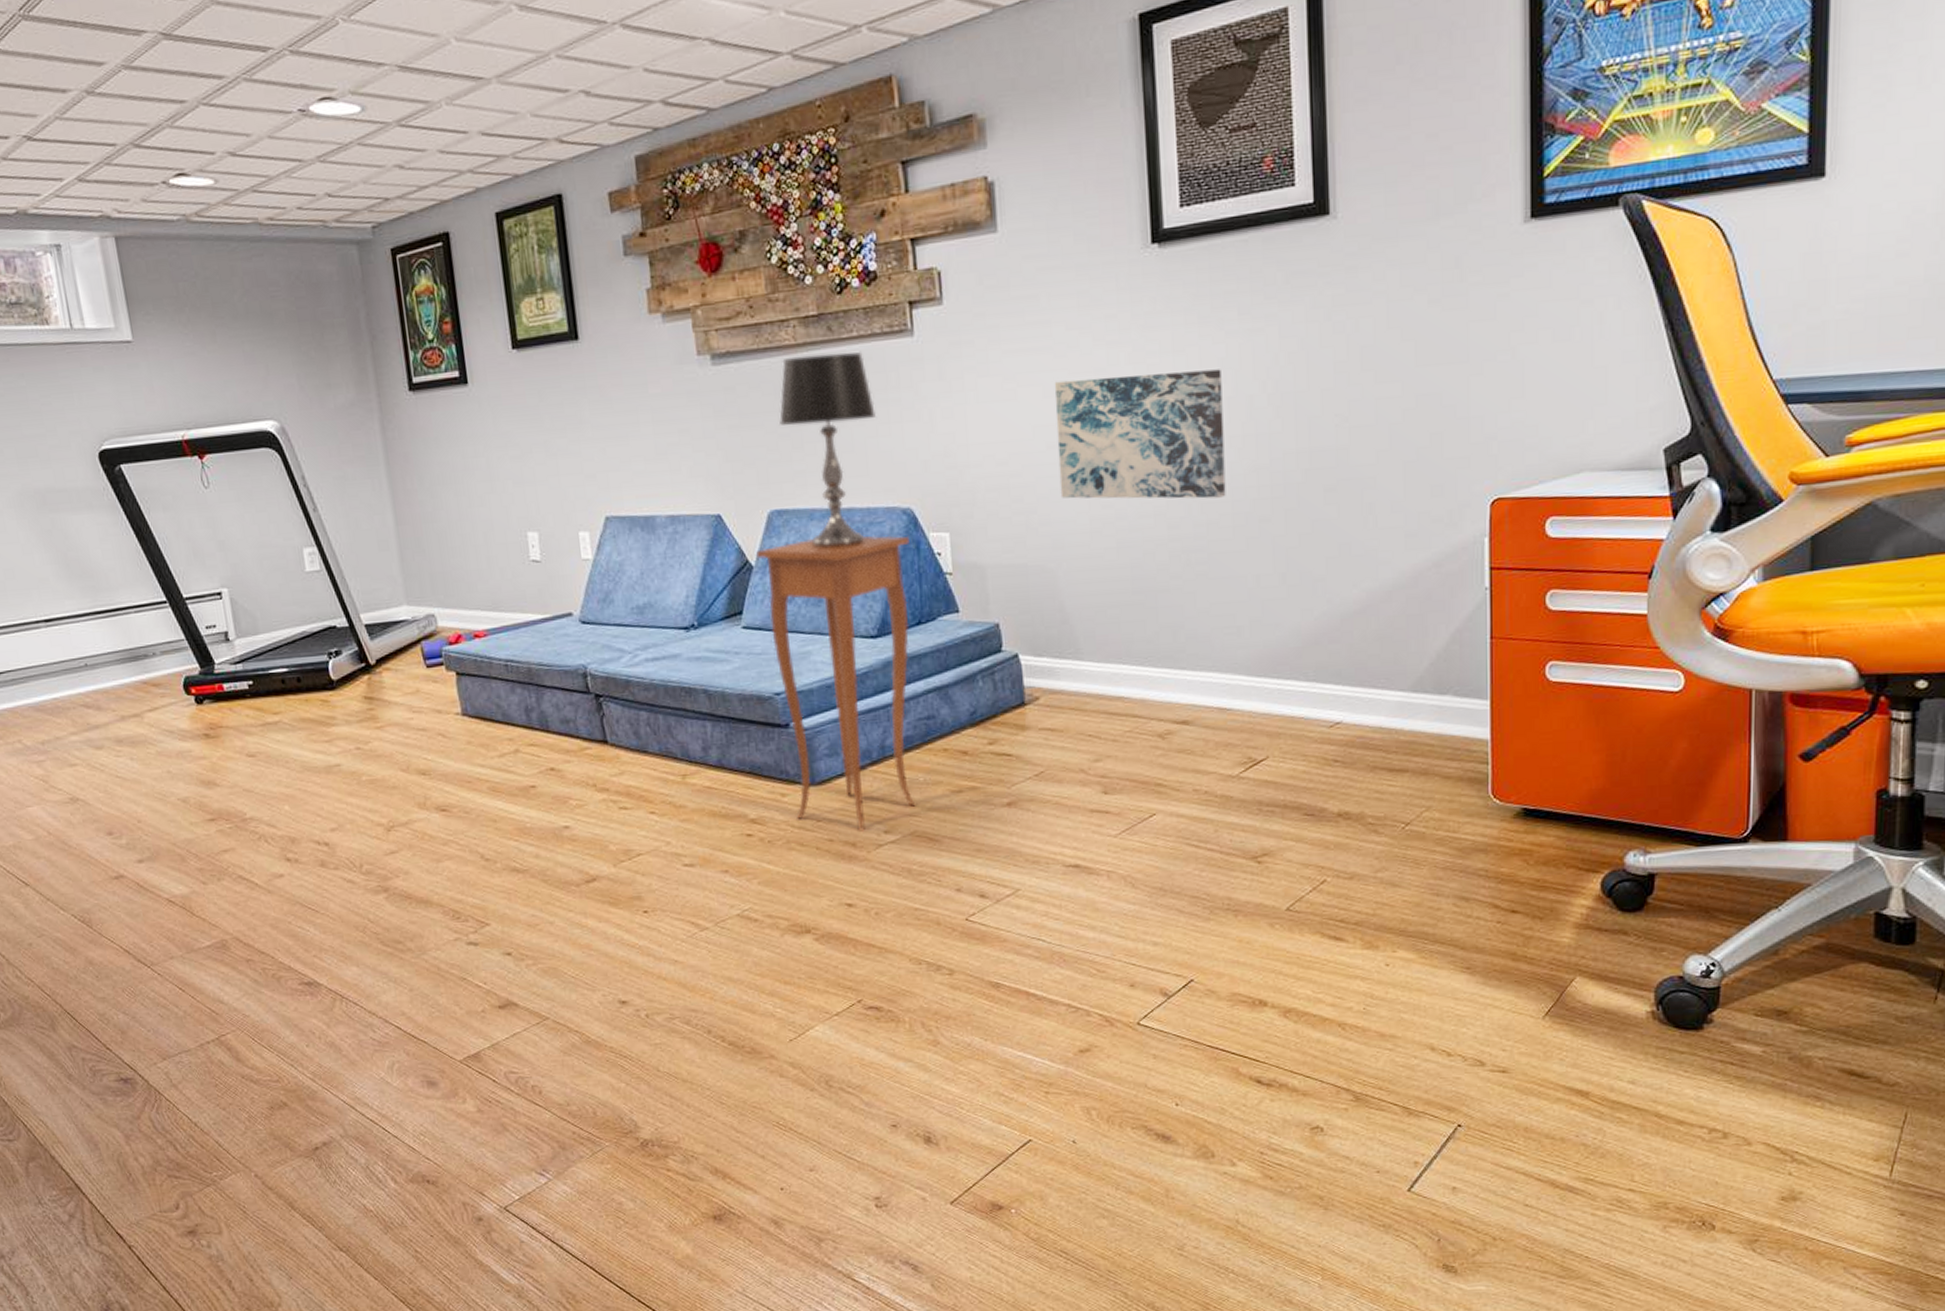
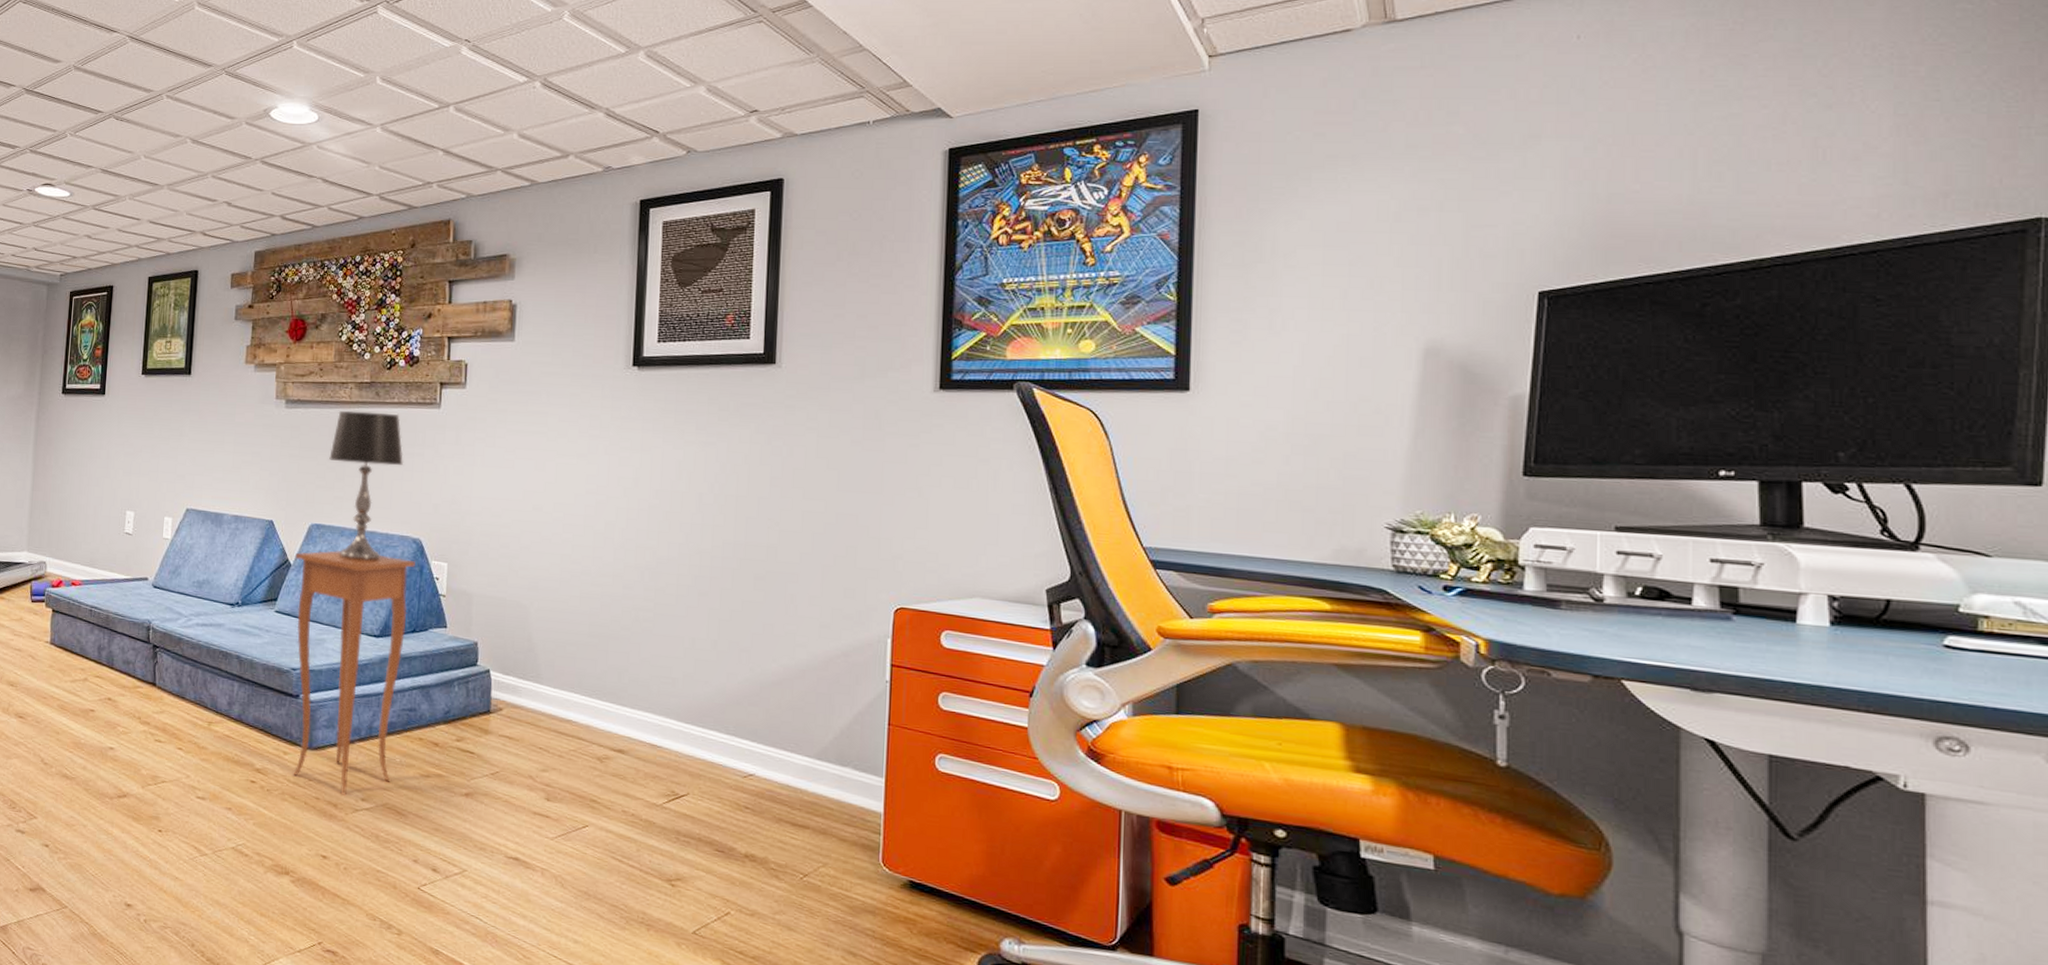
wall art: present [1054,369,1226,499] -> none [539,459,678,570]

